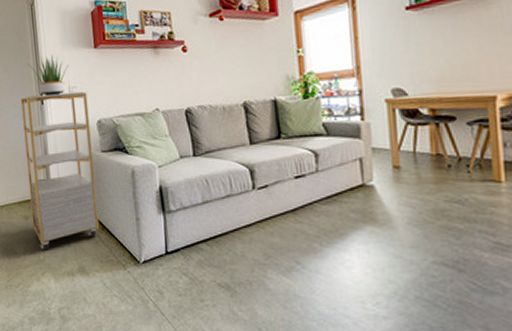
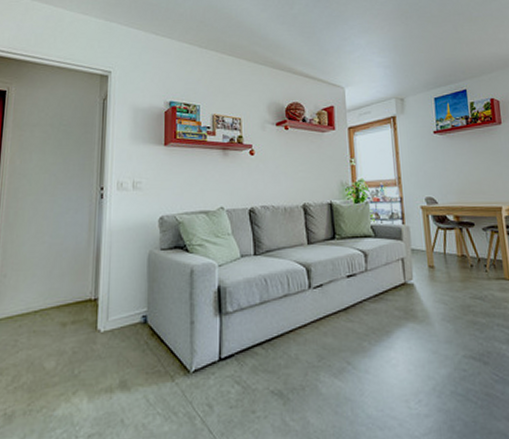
shelving unit: present [21,91,99,250] -> none [70,187,152,363]
potted plant: present [27,55,69,96] -> none [90,149,137,190]

